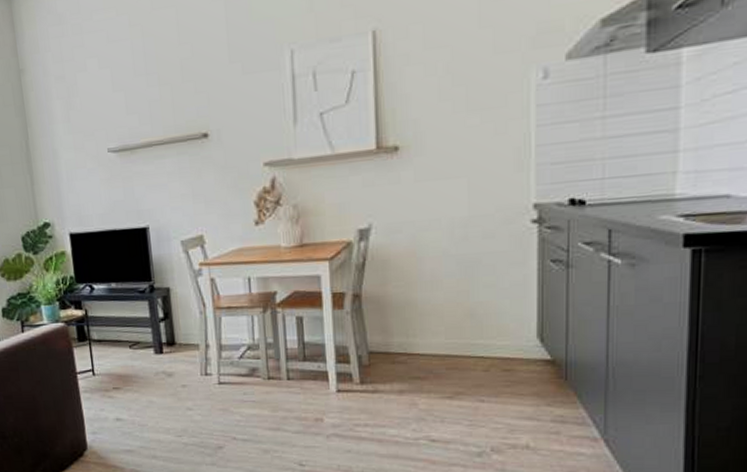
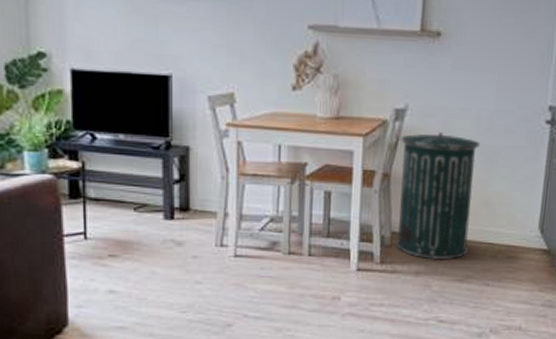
trash can: none [367,247,456,378] -> present [396,132,480,260]

